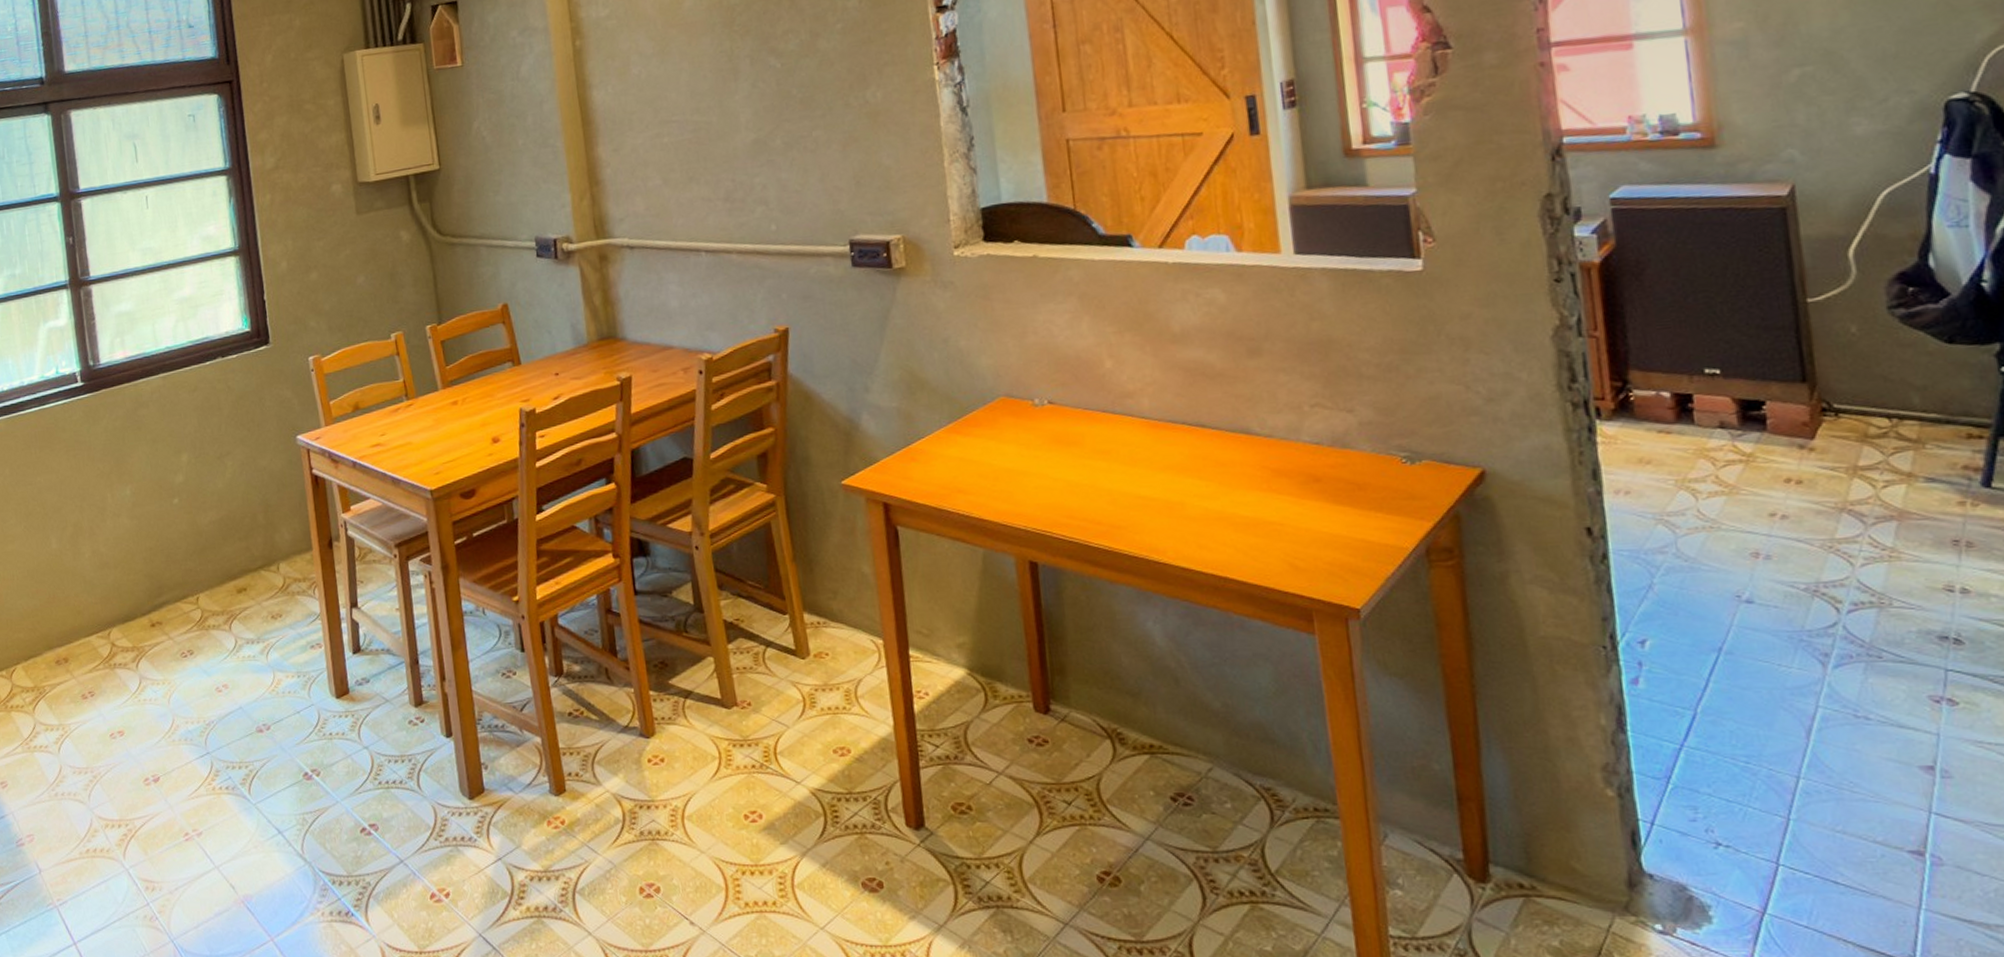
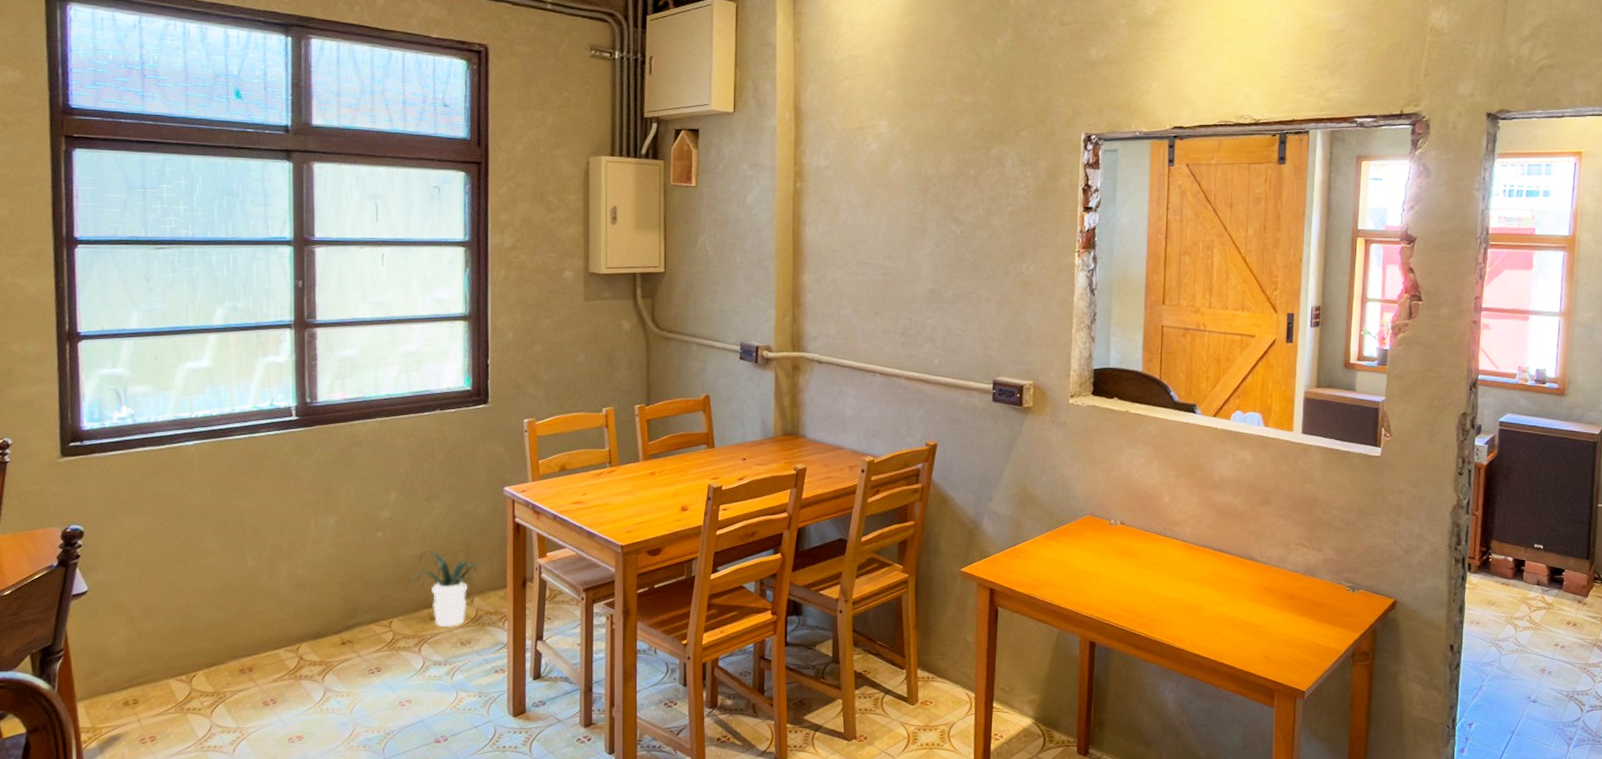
potted plant: none [208,514,294,600] -> present [406,551,493,627]

